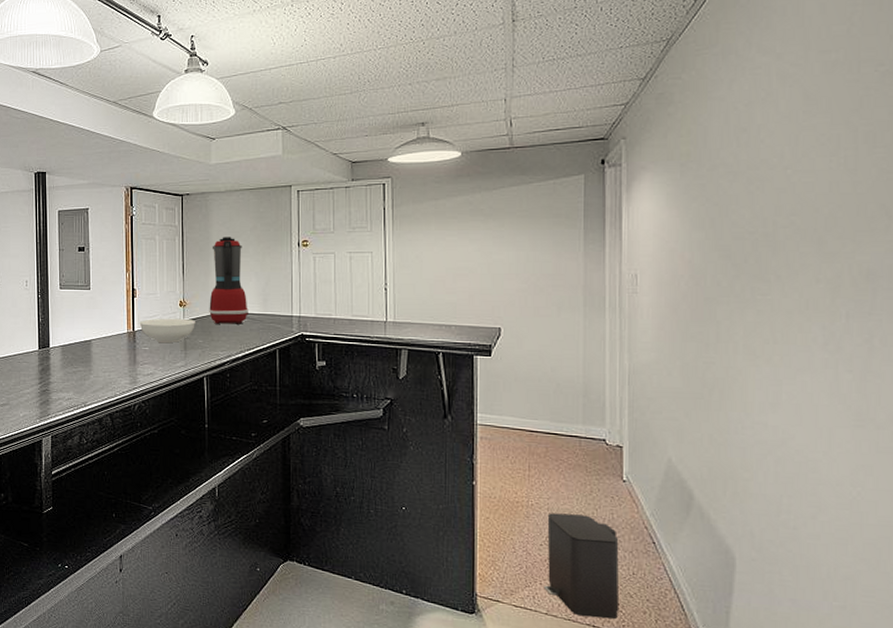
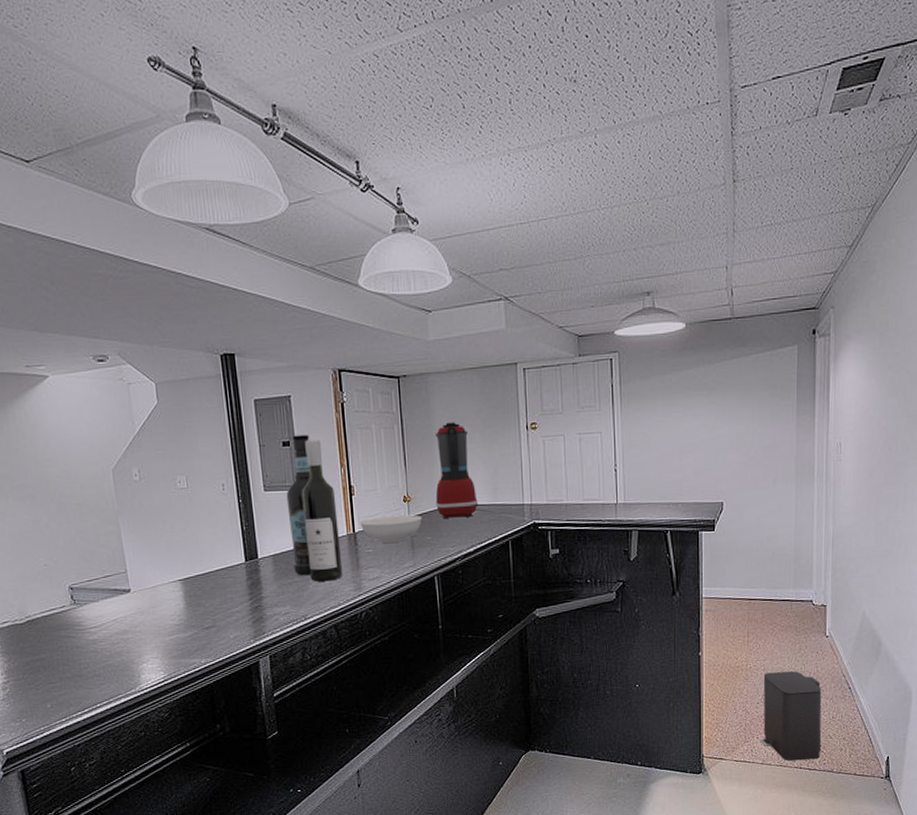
root beer: none [78,242,102,367] -> present [286,434,311,576]
bottle: none [90,247,121,373] -> present [301,439,343,582]

